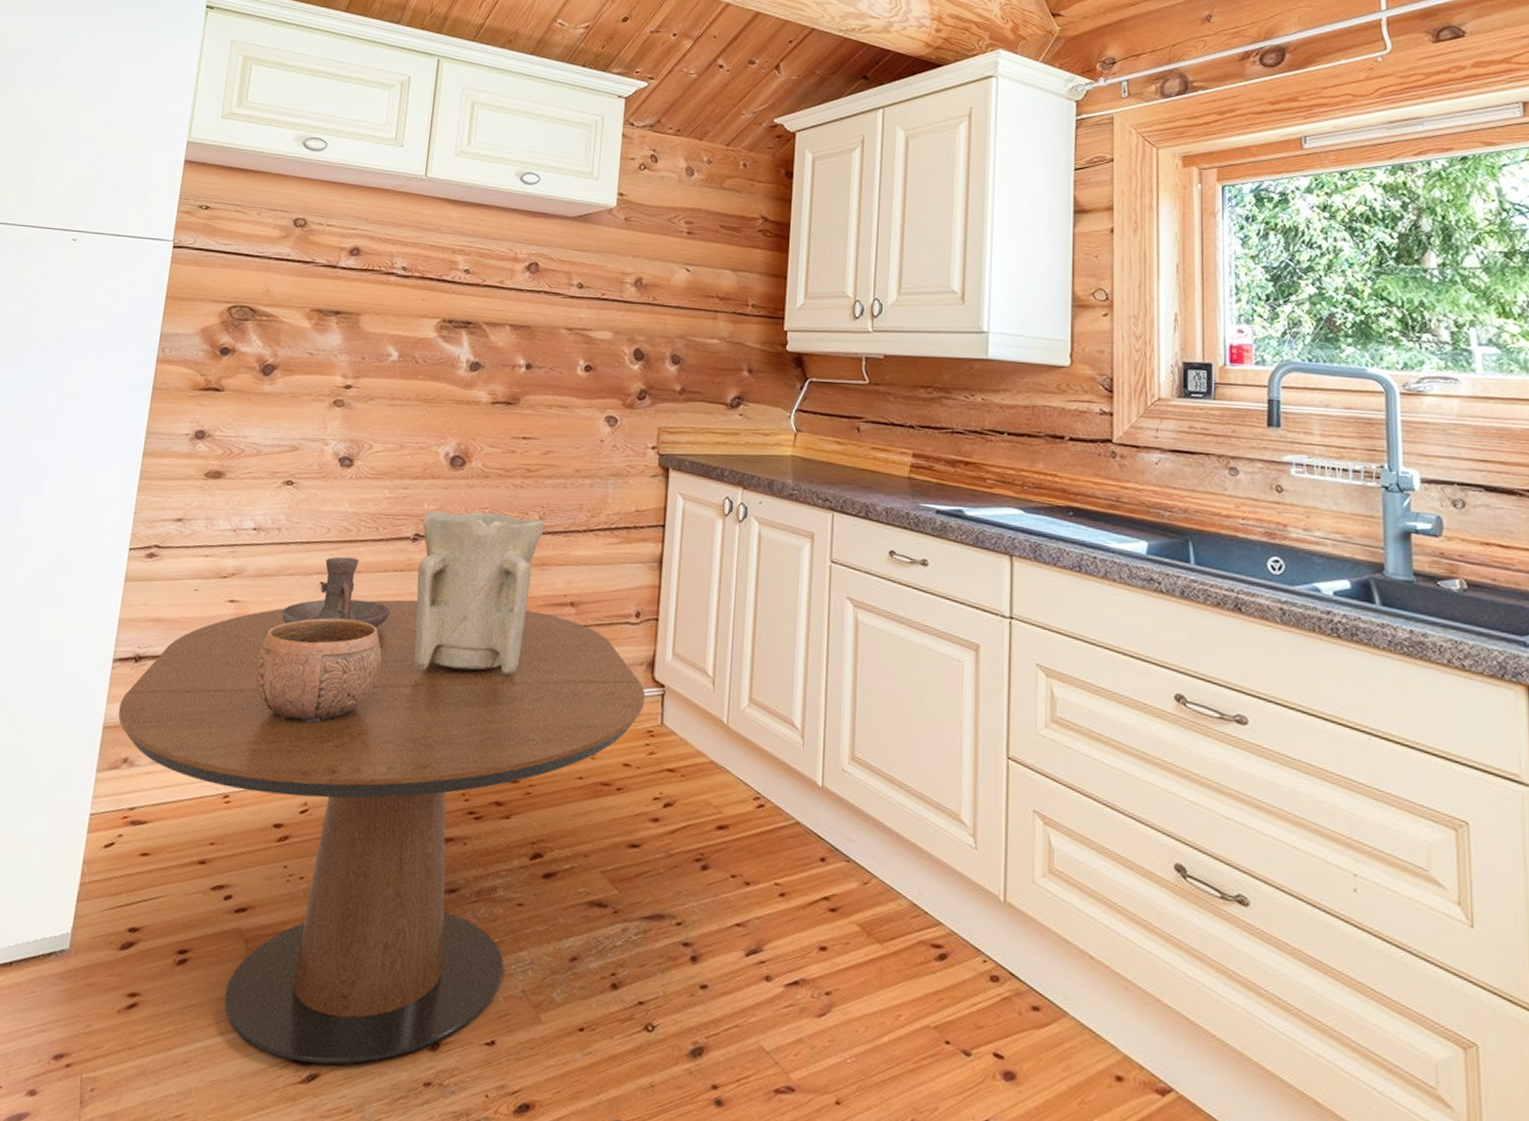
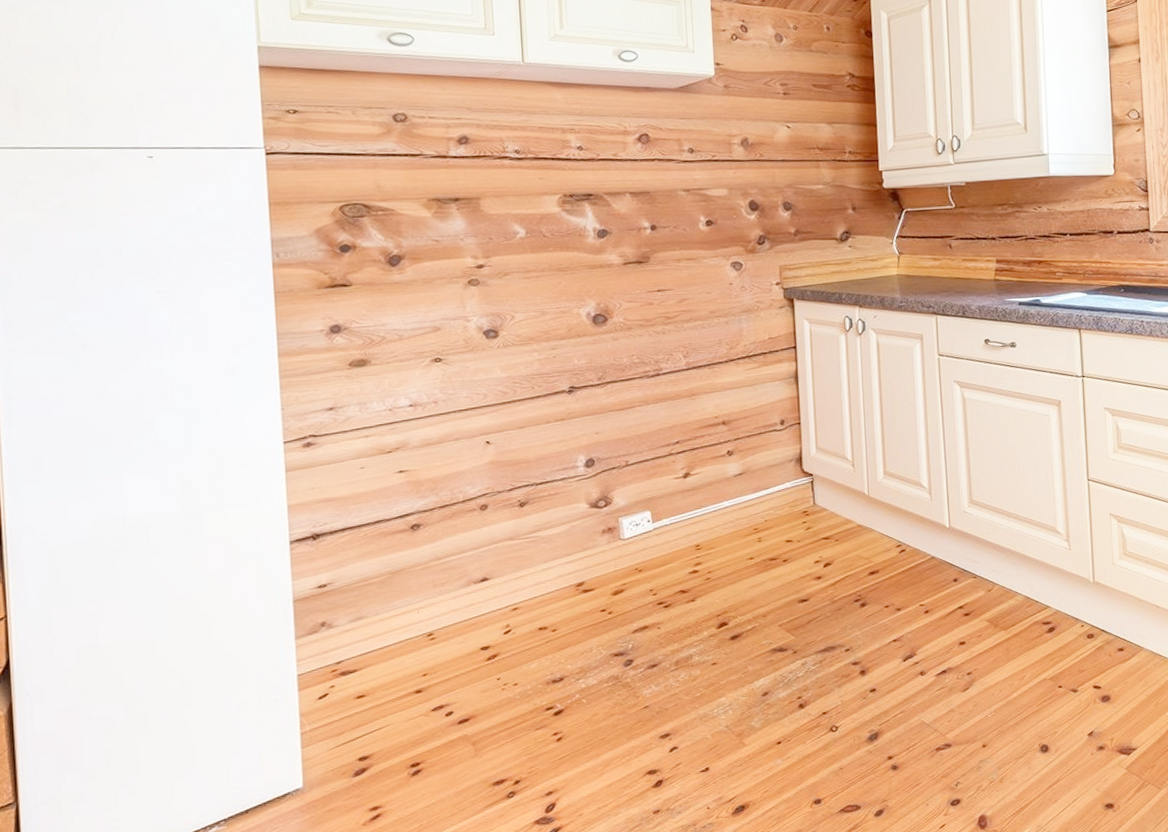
dining table: present [118,599,645,1064] -> none [306,434,797,823]
bowl: present [254,617,382,723] -> none [436,468,557,563]
candle holder: present [281,556,391,628] -> none [452,415,559,482]
vase: present [413,511,545,675] -> none [576,358,690,500]

